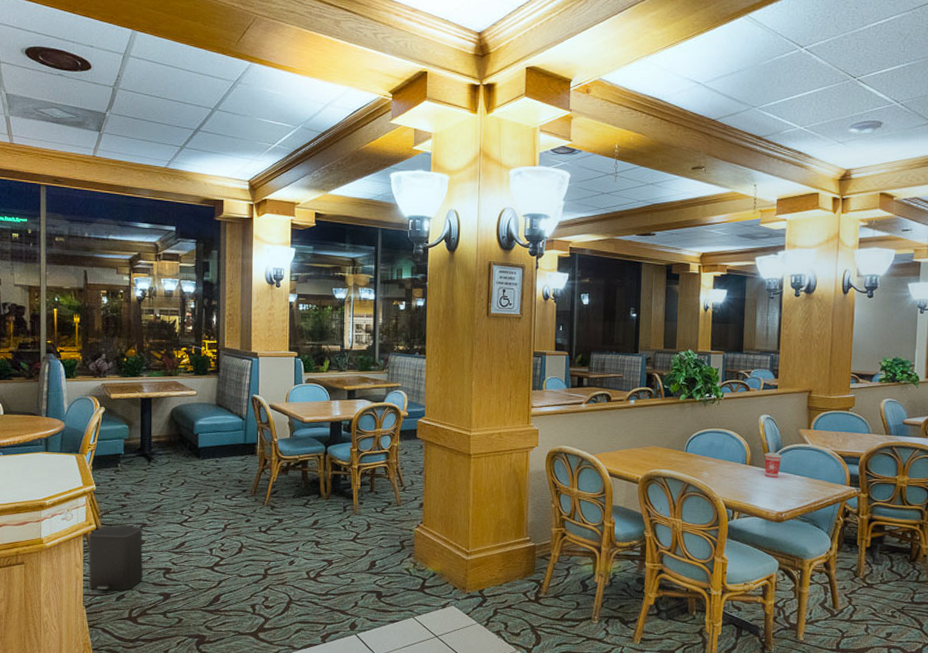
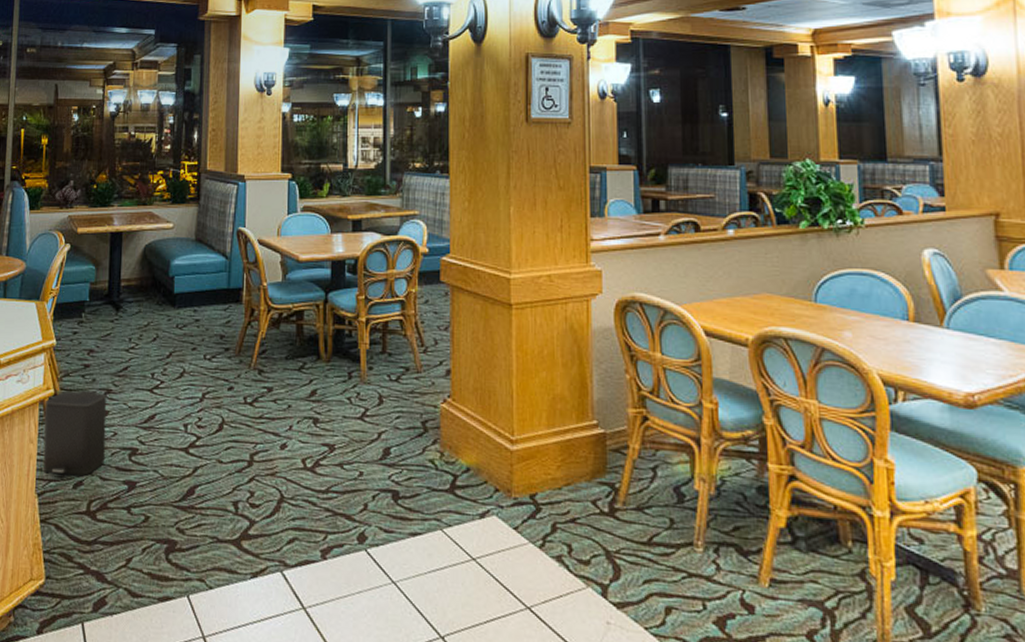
beverage cup: present [762,439,783,478] -> none [930,284,965,342]

